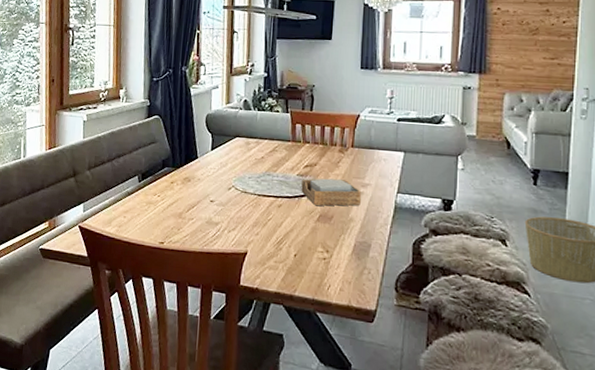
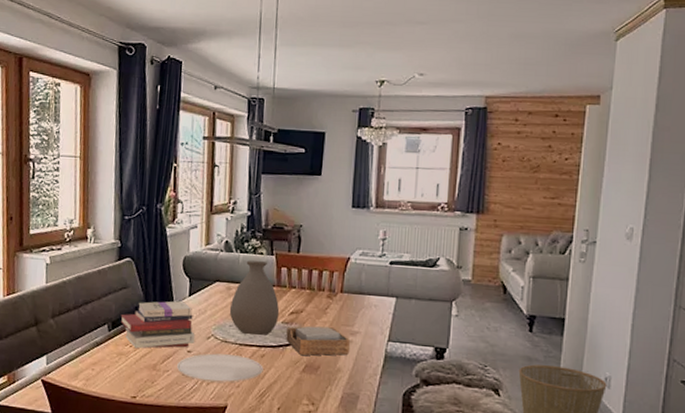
books: none [149,154,218,198] -> present [120,301,196,348]
plate: none [201,203,281,231] -> present [177,353,264,383]
vase: none [248,118,295,188] -> present [229,260,280,336]

